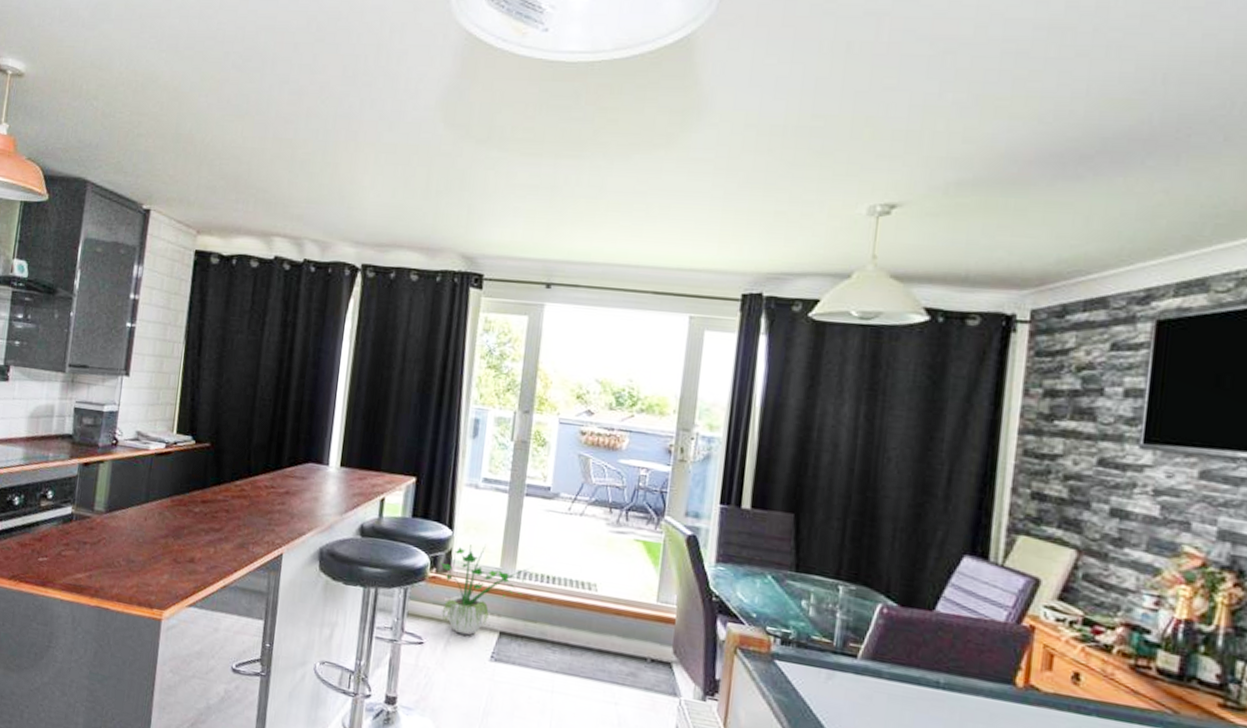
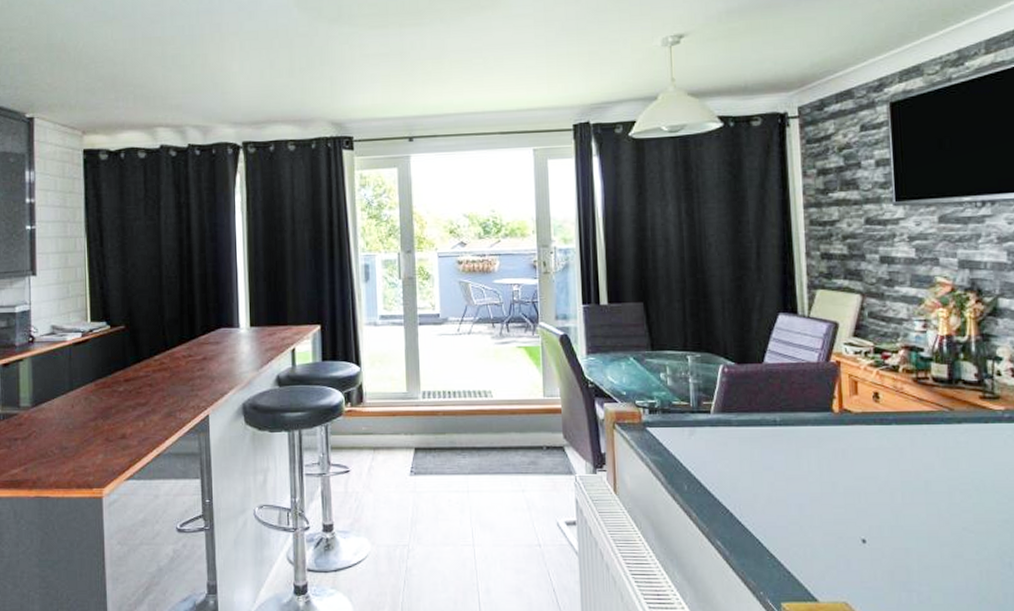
potted plant: present [439,544,529,636] -> none [352,373,432,457]

